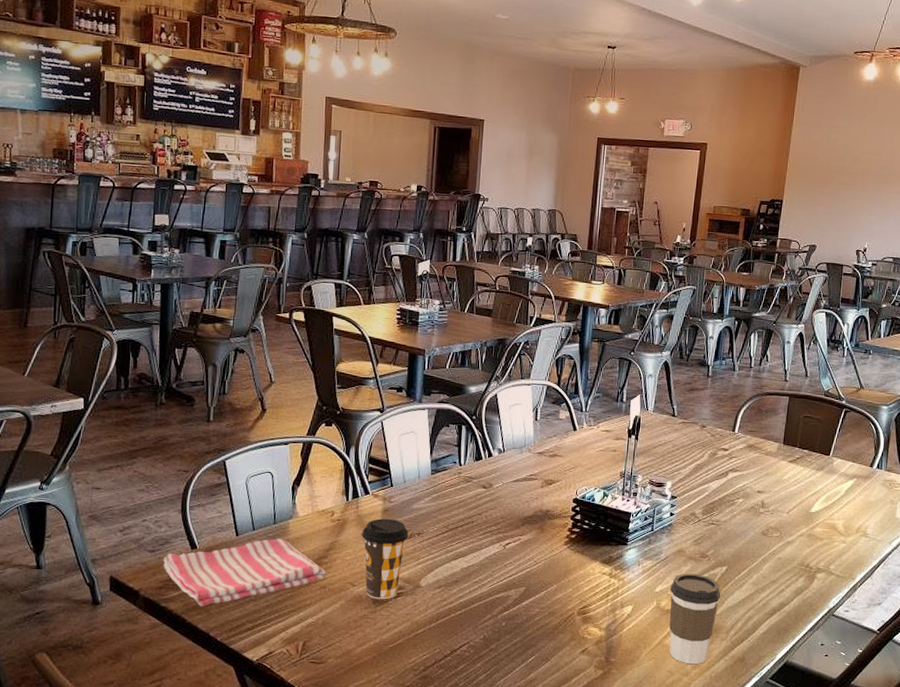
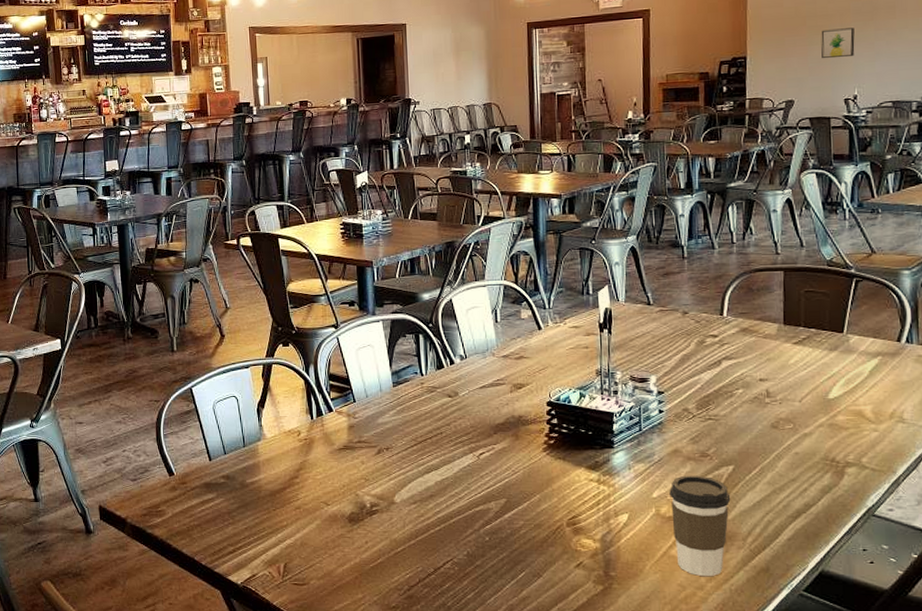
dish towel: present [163,538,326,607] -> none [145,461,299,532]
coffee cup: present [362,518,409,600] -> none [330,435,377,518]
wall art: none [843,186,872,213] -> present [821,27,855,59]

